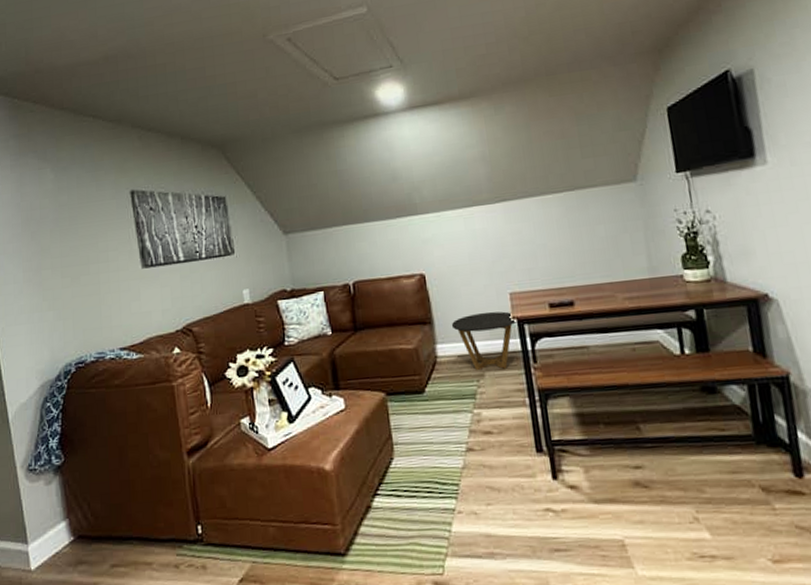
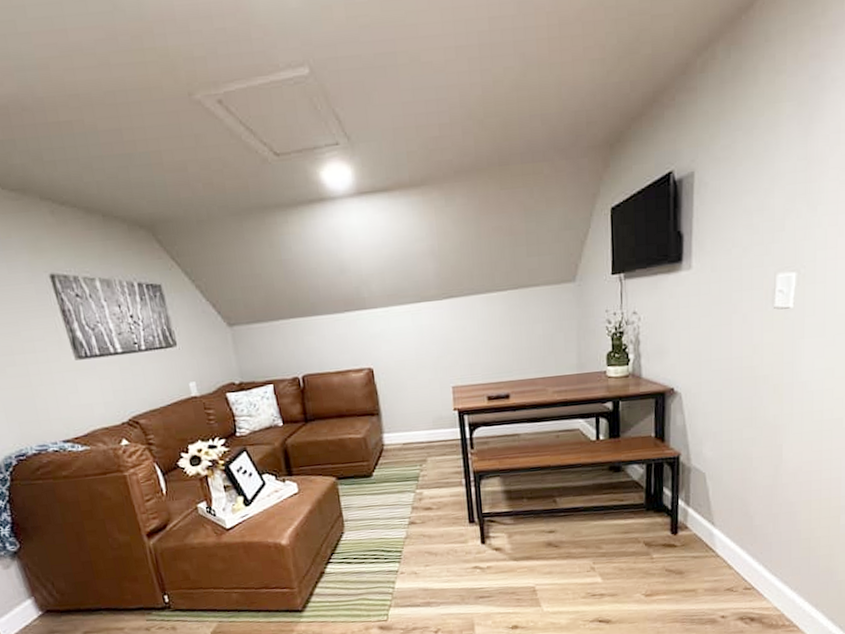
side table: present [451,311,519,371] -> none [397,403,459,457]

